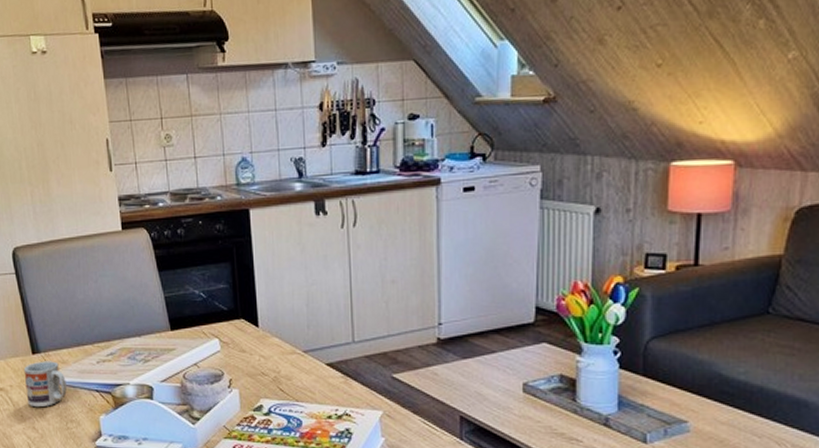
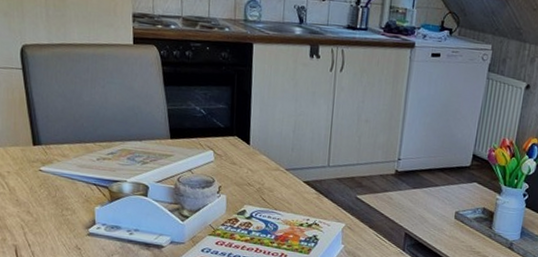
cup: present [23,361,67,408] -> none [23,152,65,195]

